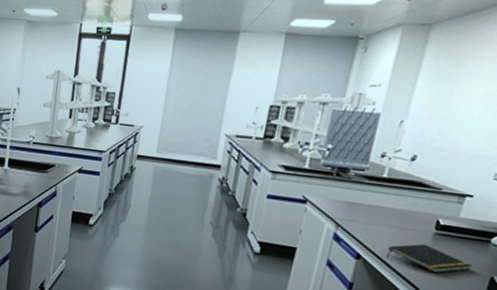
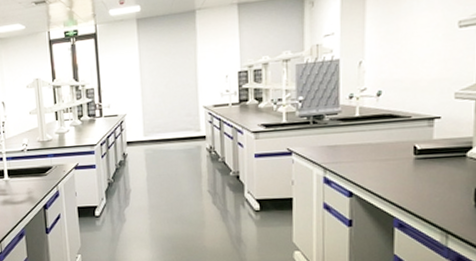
notepad: present [385,243,472,273] -> none [375,170,455,195]

